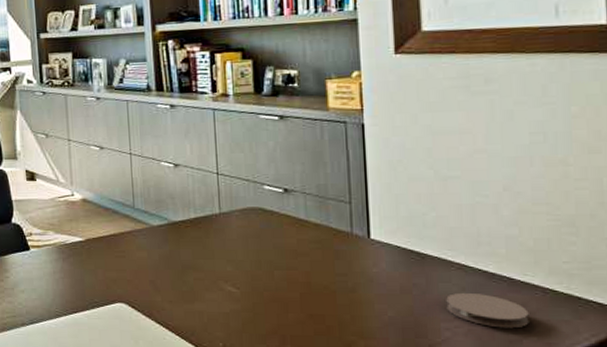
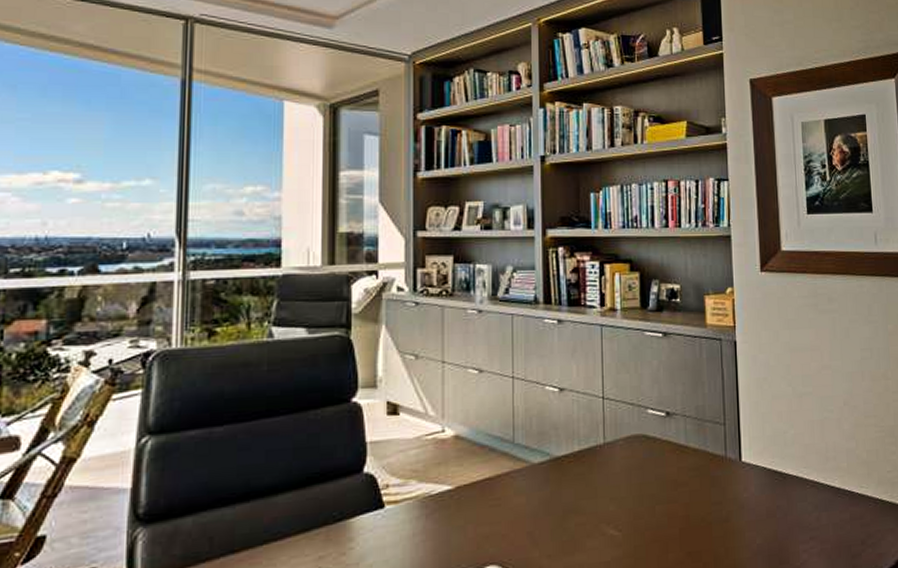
coaster: present [446,293,529,329] -> none [803,510,866,544]

